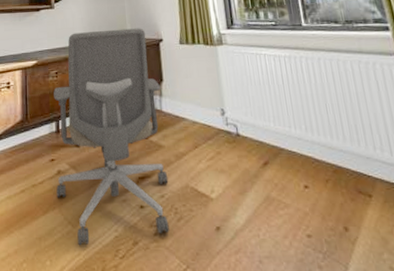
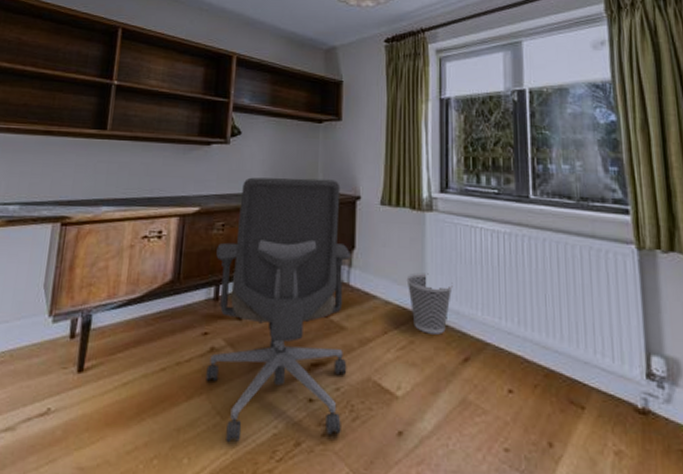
wastebasket: none [208,96,247,145] -> present [406,272,453,335]

